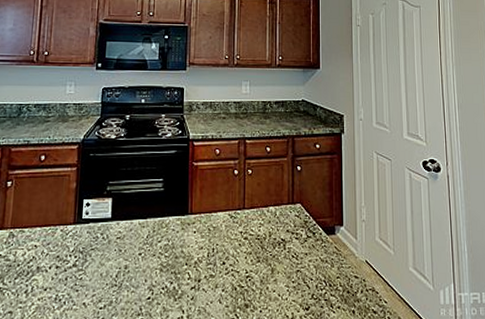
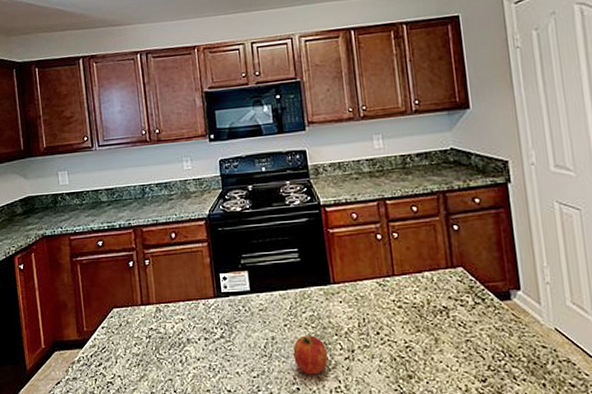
fruit: none [143,264,176,305] -> present [293,335,328,375]

